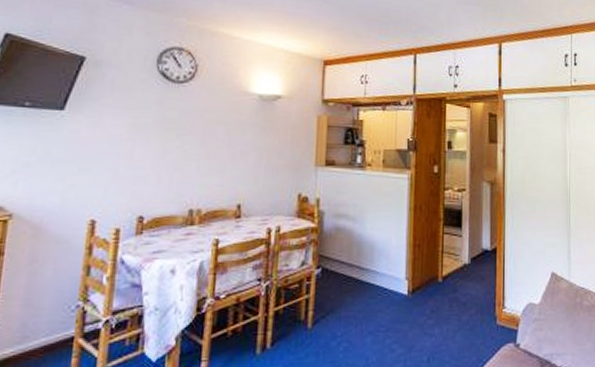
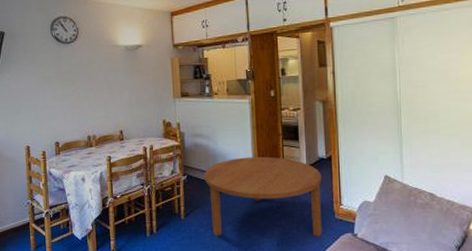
coffee table: none [343,246,484,351] -> present [204,156,322,237]

